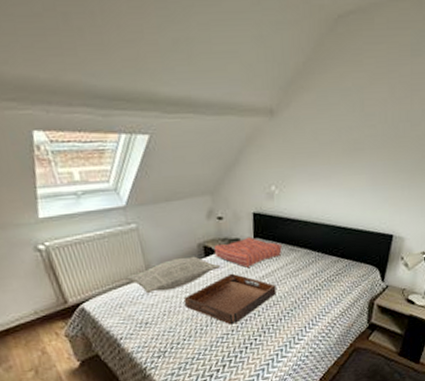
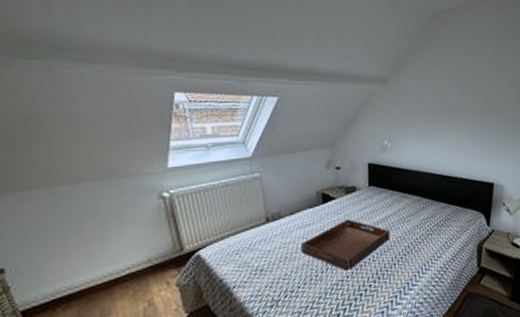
pillow: present [125,256,221,294] -> none [244,203,338,240]
seat cushion: present [214,236,282,267] -> none [331,184,395,213]

